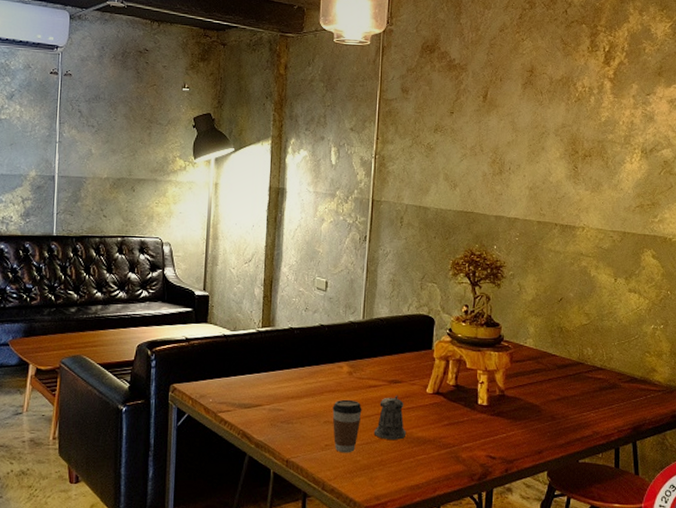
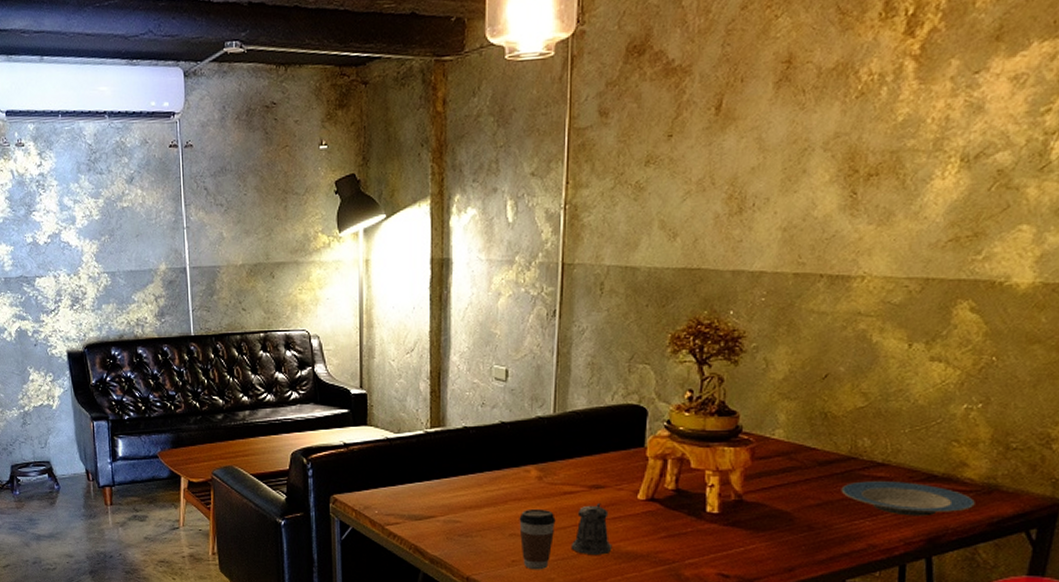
plate: none [573,381,662,410] -> present [841,481,975,517]

